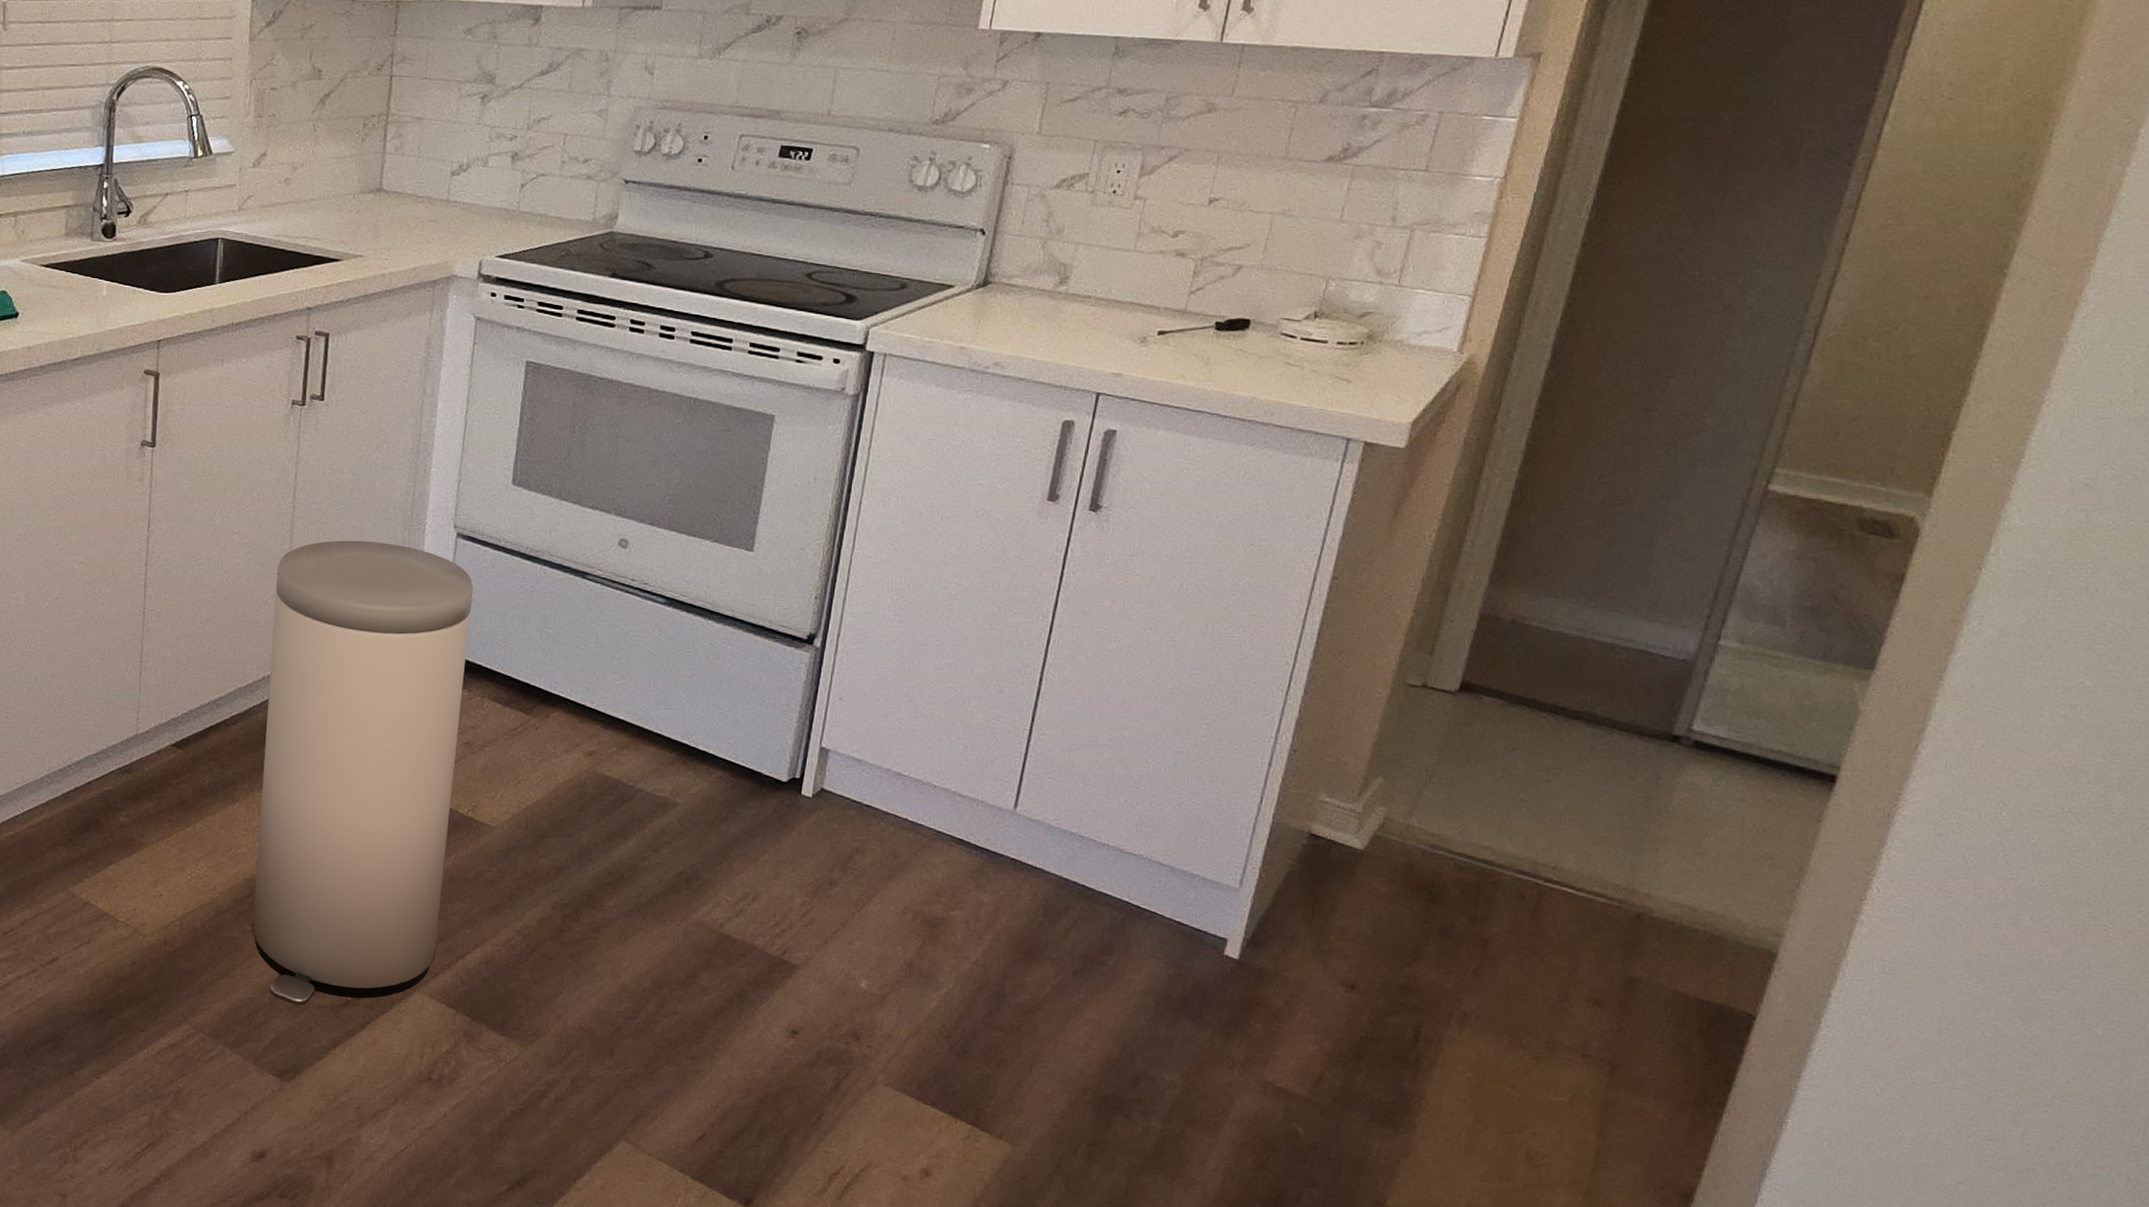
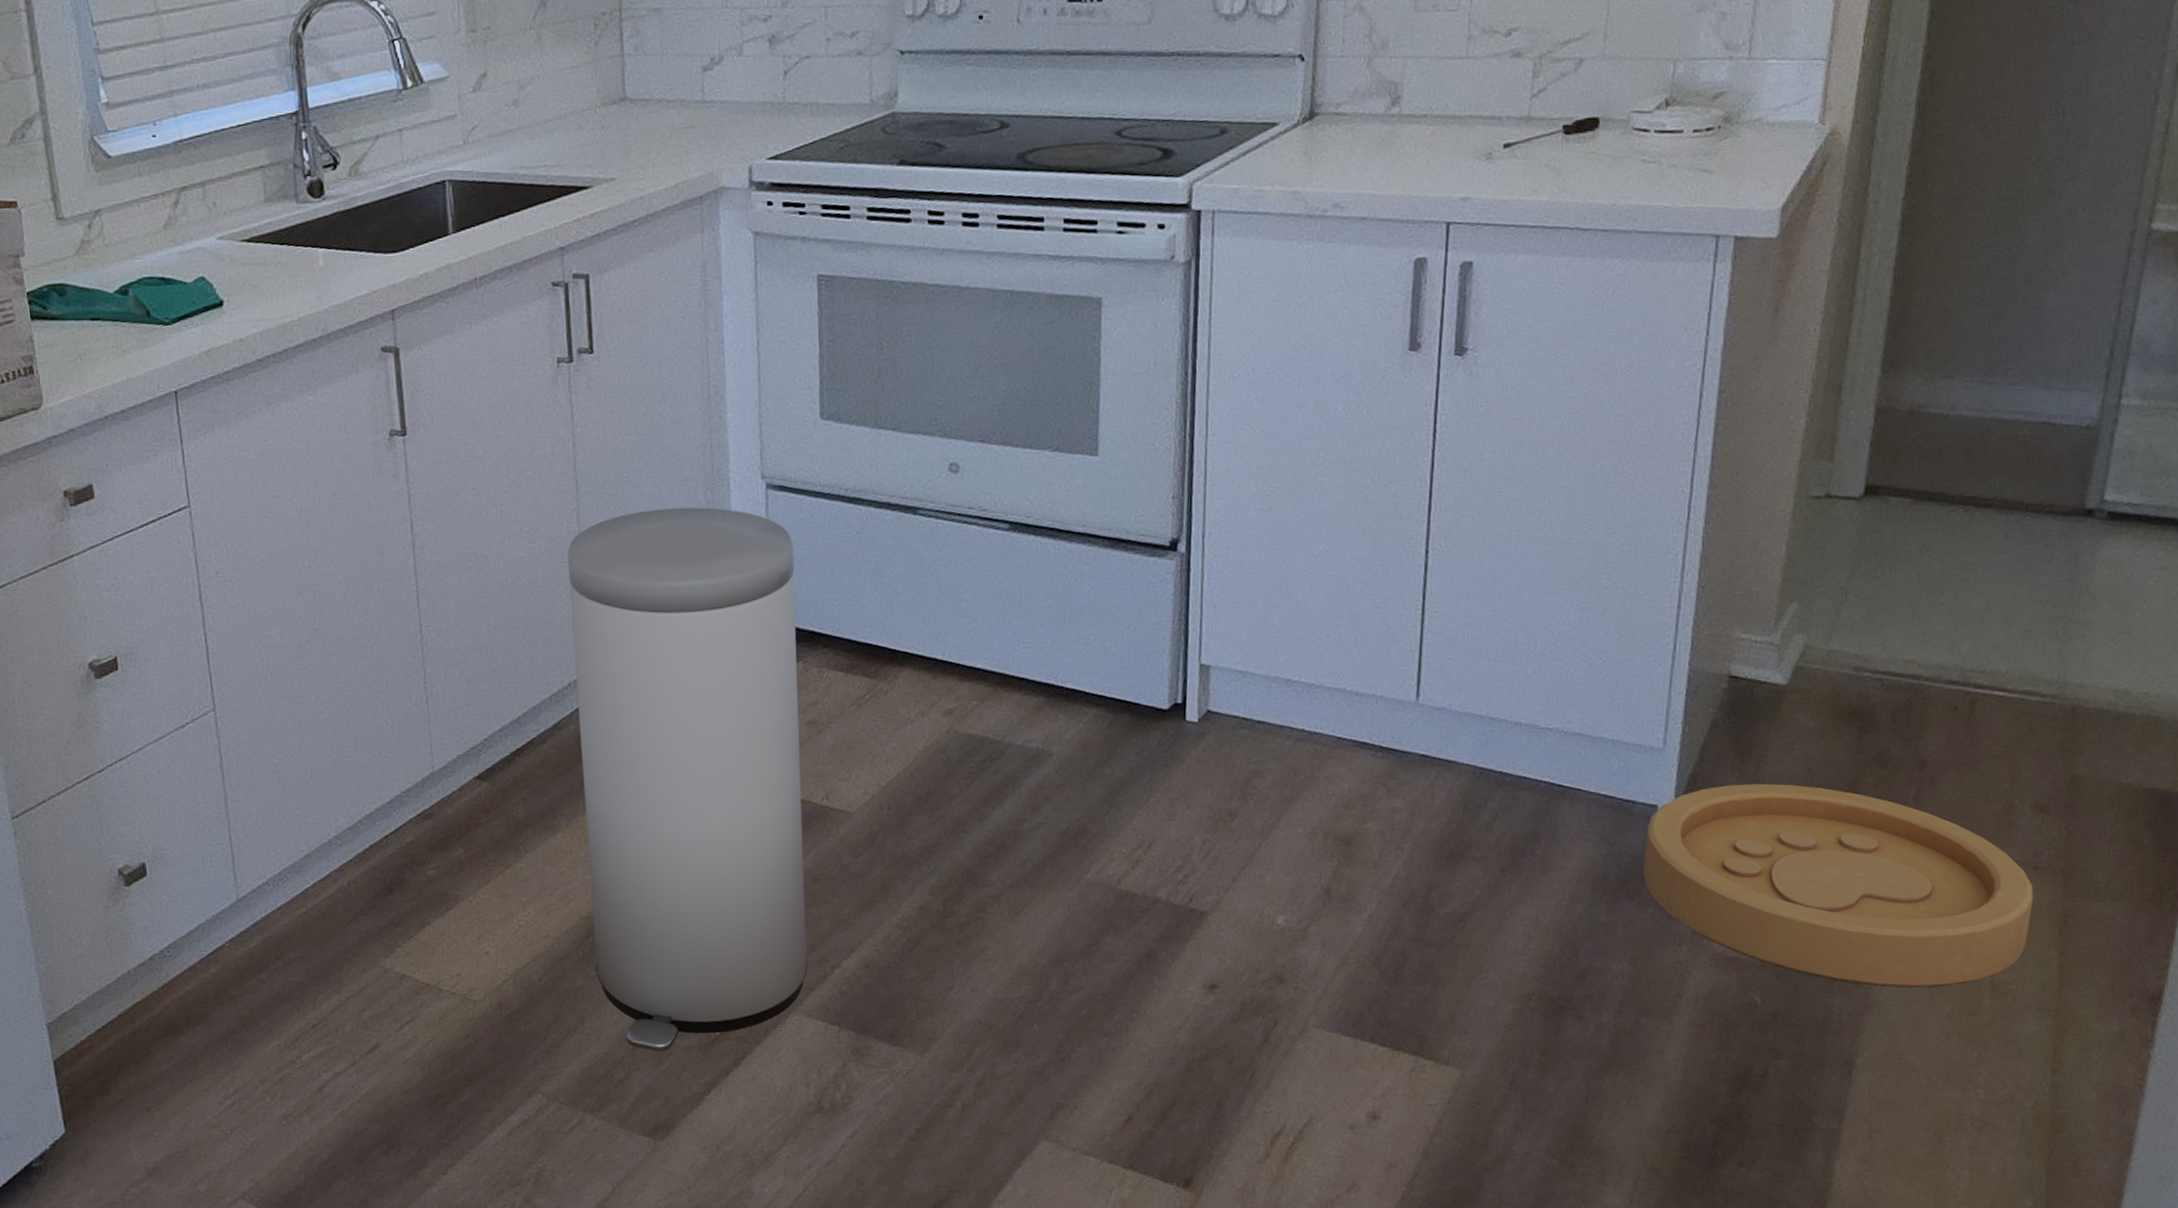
pet bowl: none [1205,931,1579,1149] -> present [1643,783,2033,988]

